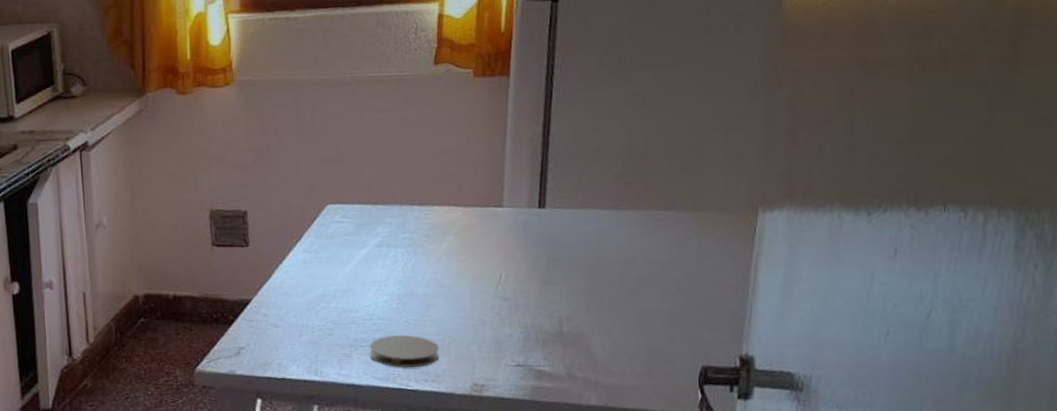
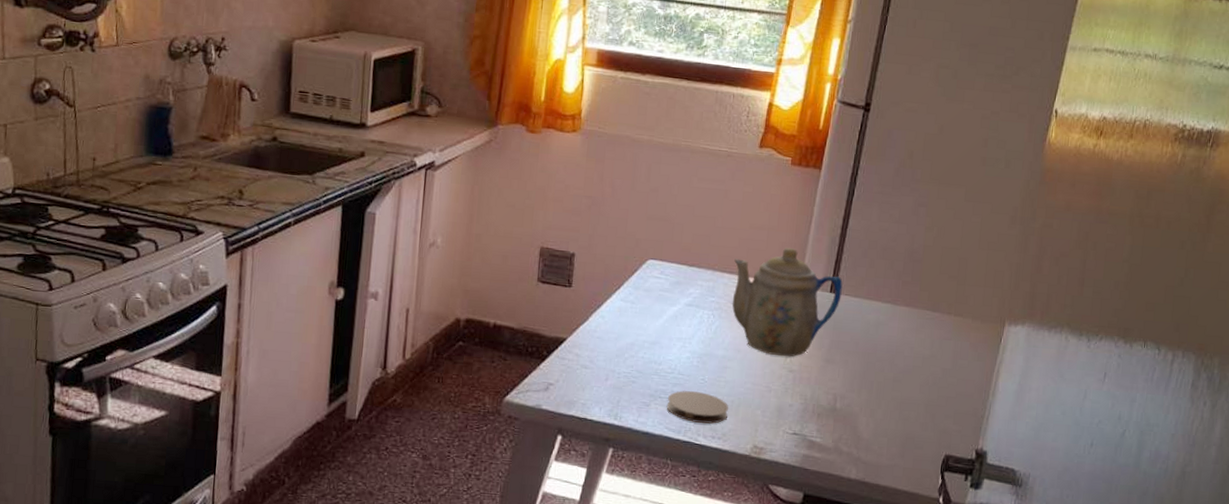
teapot: none [423,167,553,286] -> present [732,248,843,357]

